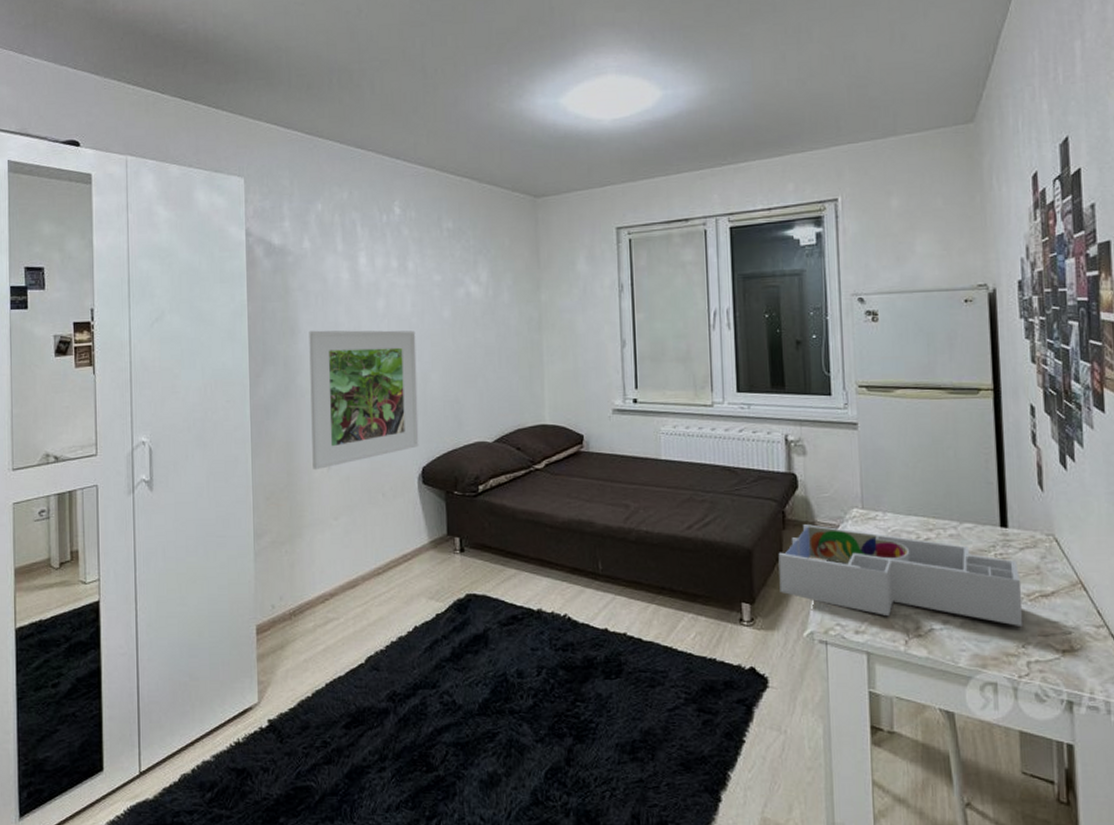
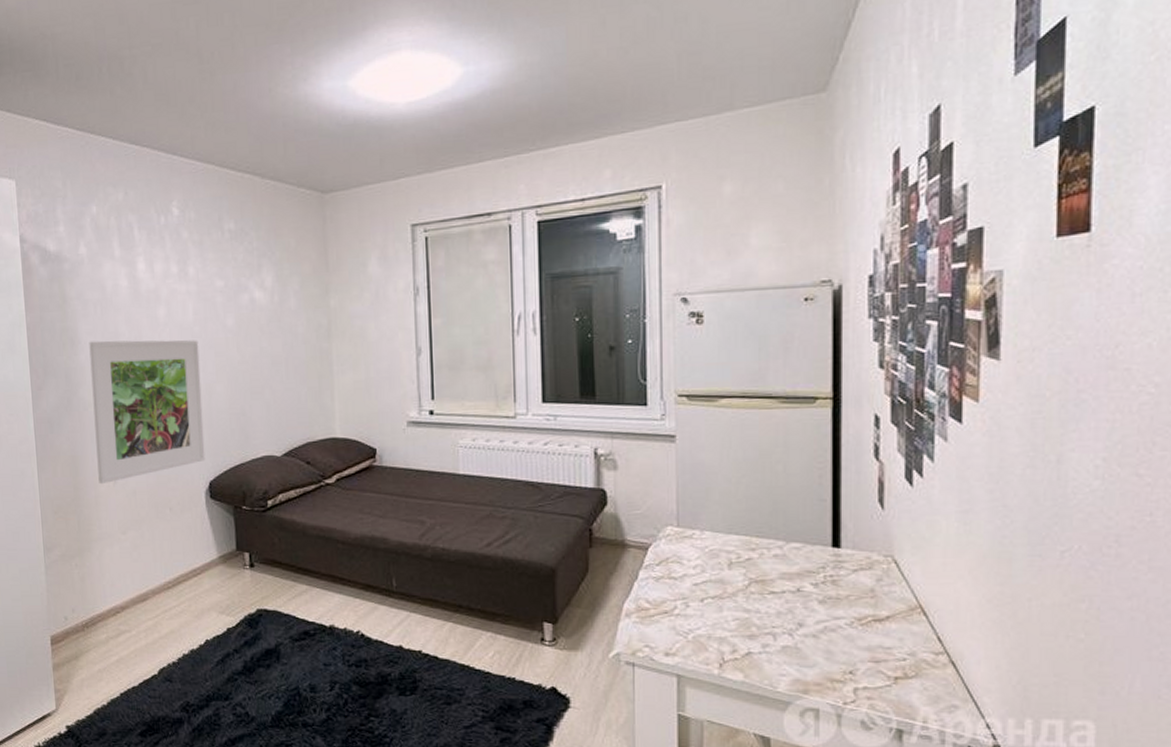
desk organizer: present [778,524,1024,626] -> none [584,543,853,652]

